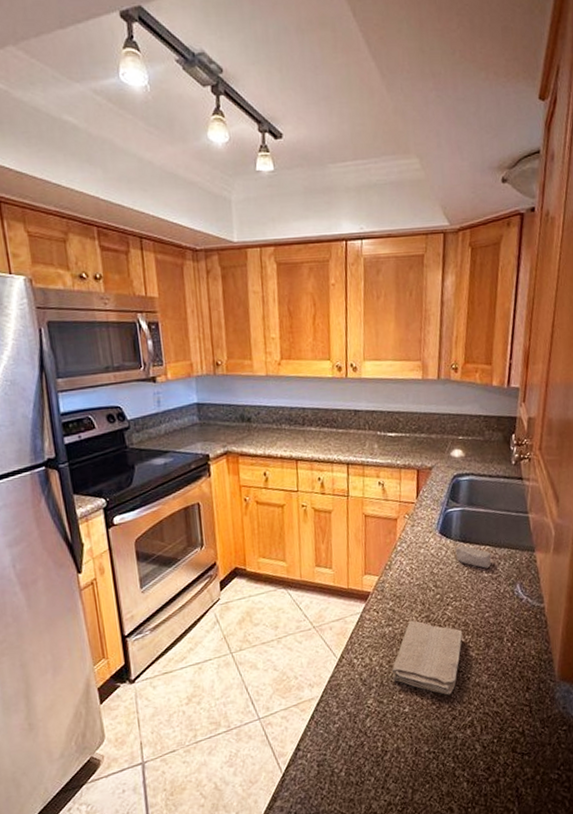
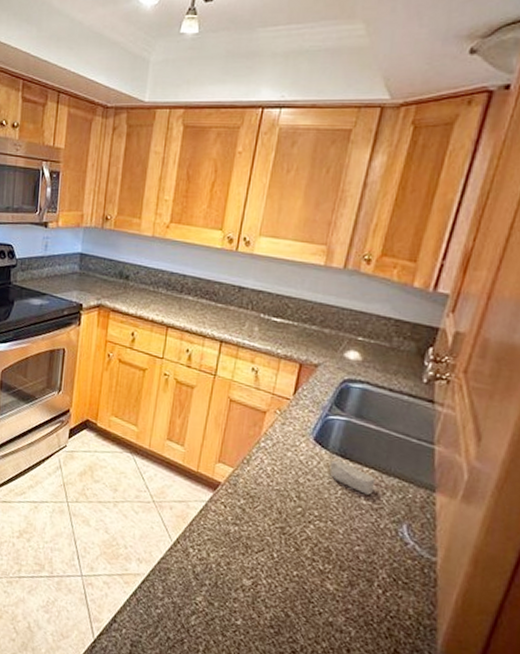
washcloth: present [392,620,463,695] -> none [228,526,323,624]

